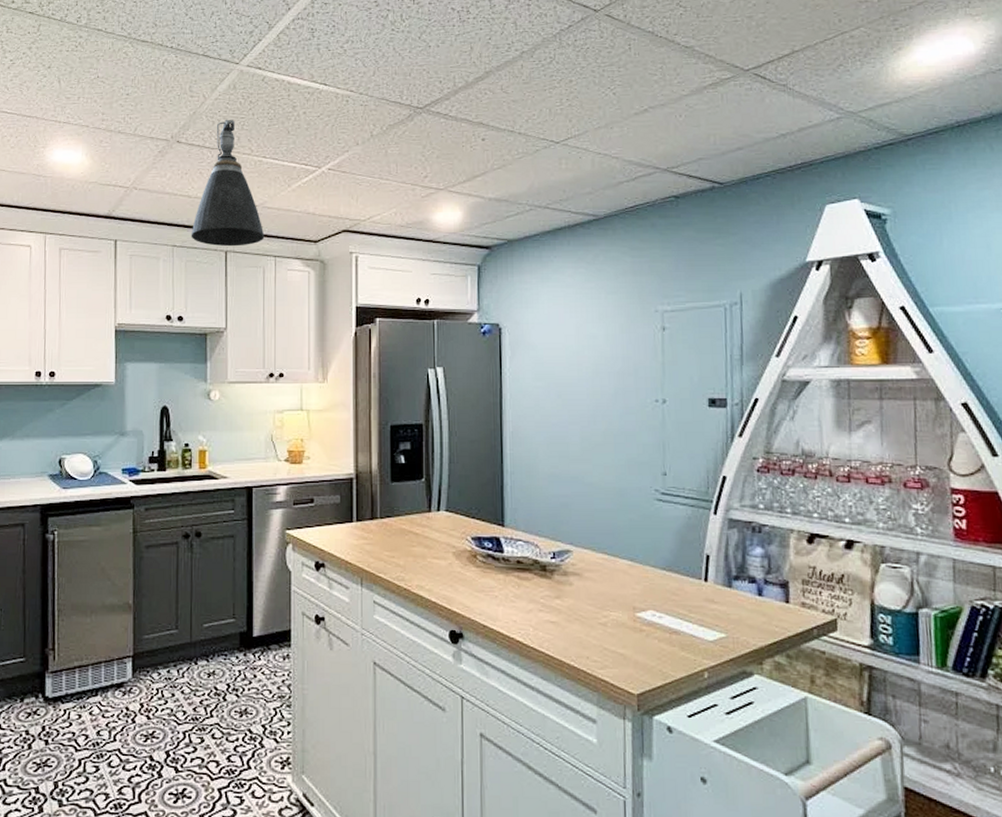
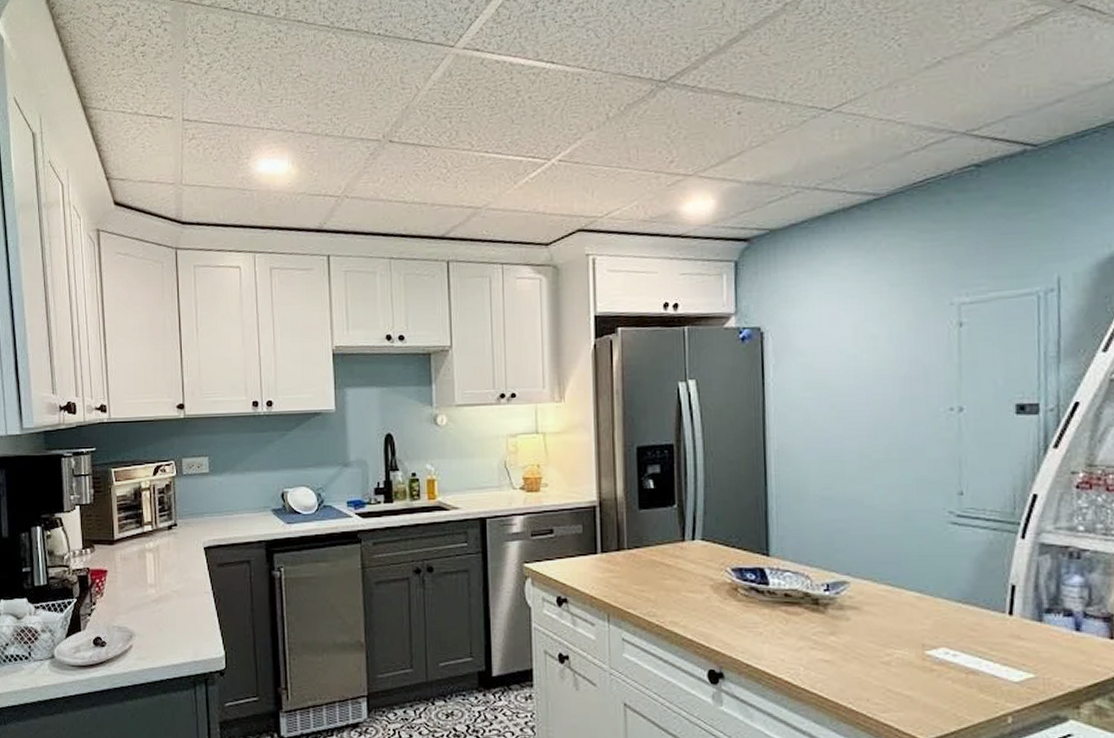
pendant light: present [191,119,265,247] -> none [409,111,490,256]

